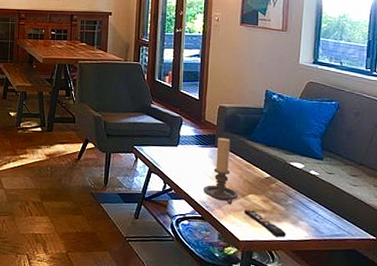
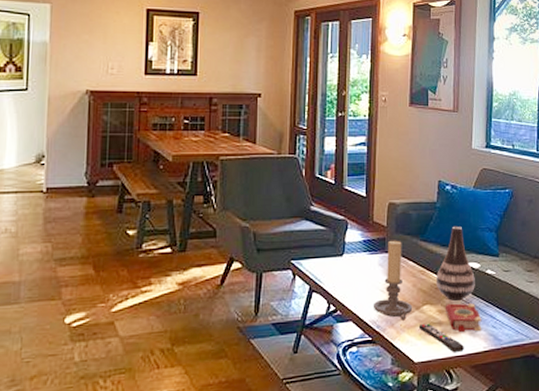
vase: none [260,130,299,195] -> present [435,226,475,302]
book: none [268,195,304,223] -> present [445,303,482,333]

